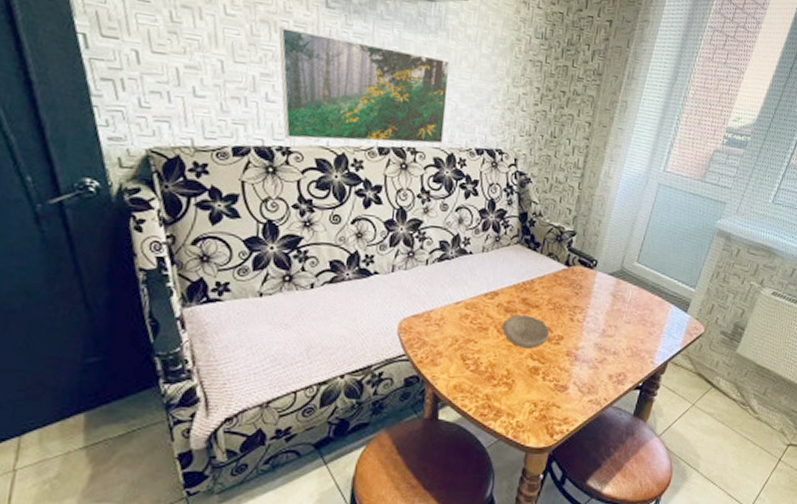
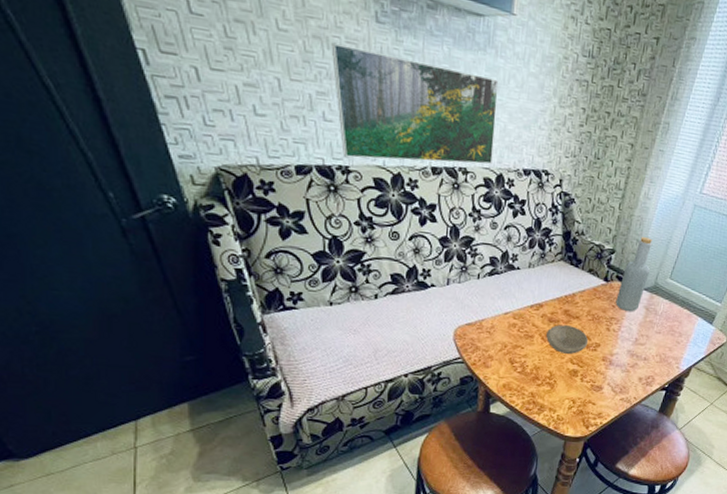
bottle: none [579,218,617,300] -> present [615,237,653,312]

